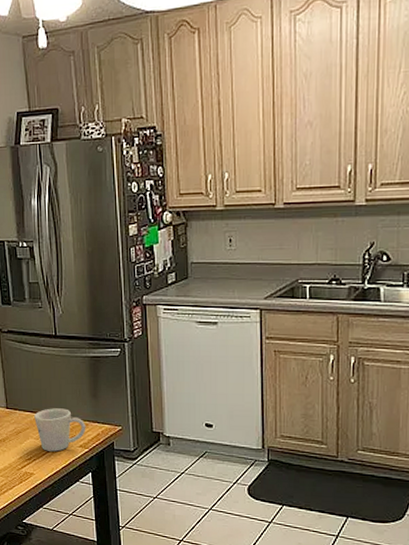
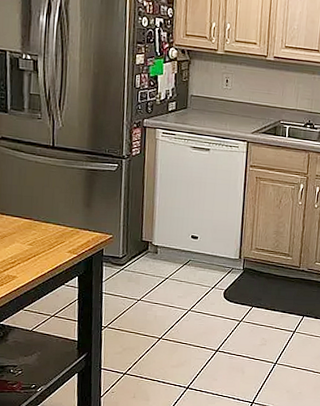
mug: present [34,408,86,452] -> none [22,214,77,256]

